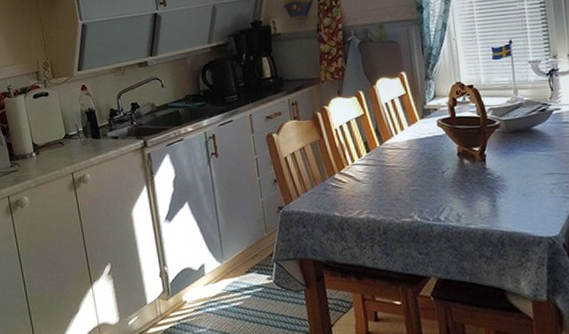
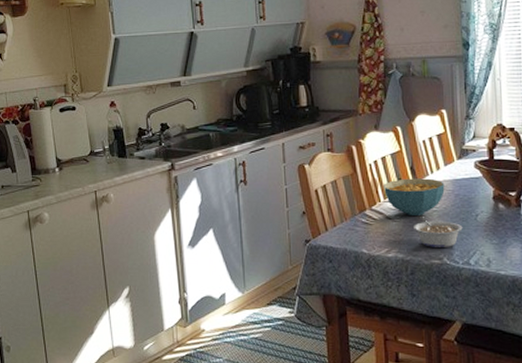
cereal bowl: none [351,139,410,177] -> present [384,178,445,215]
legume: none [382,175,431,206] -> present [414,215,463,247]

